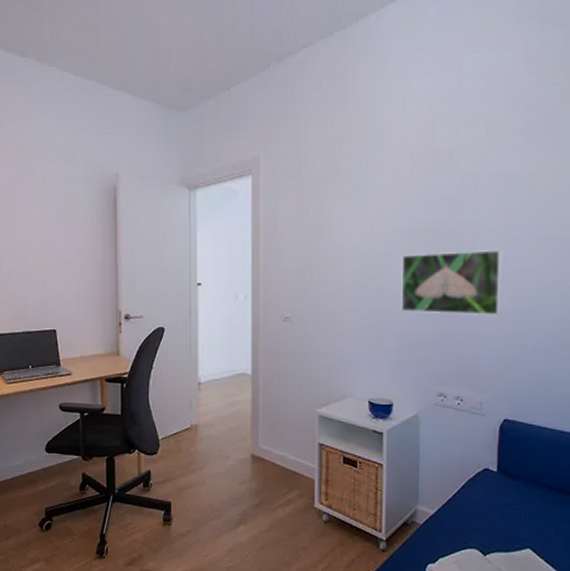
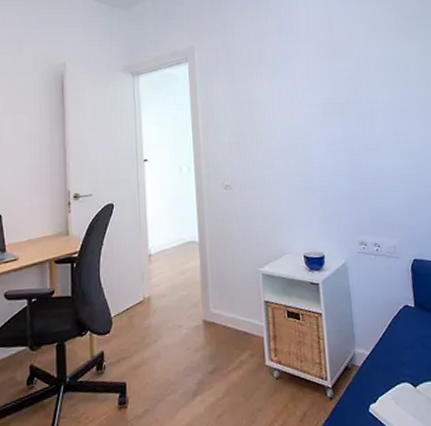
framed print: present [401,250,503,315] -> none [318,118,399,173]

